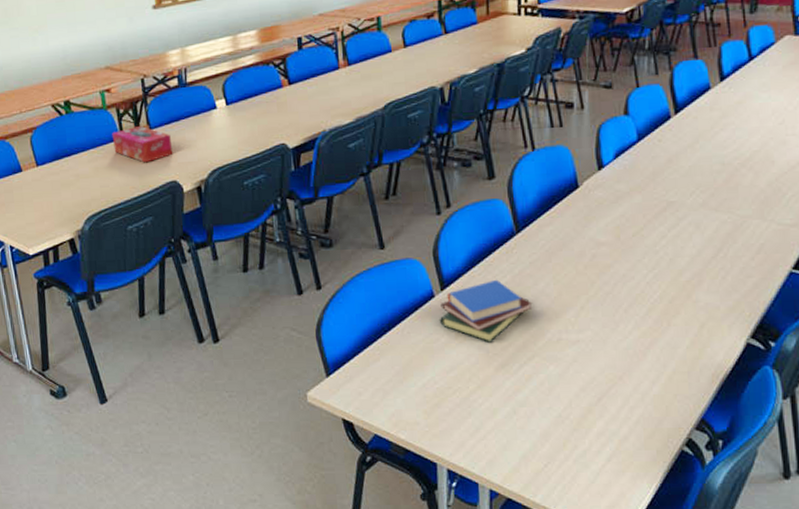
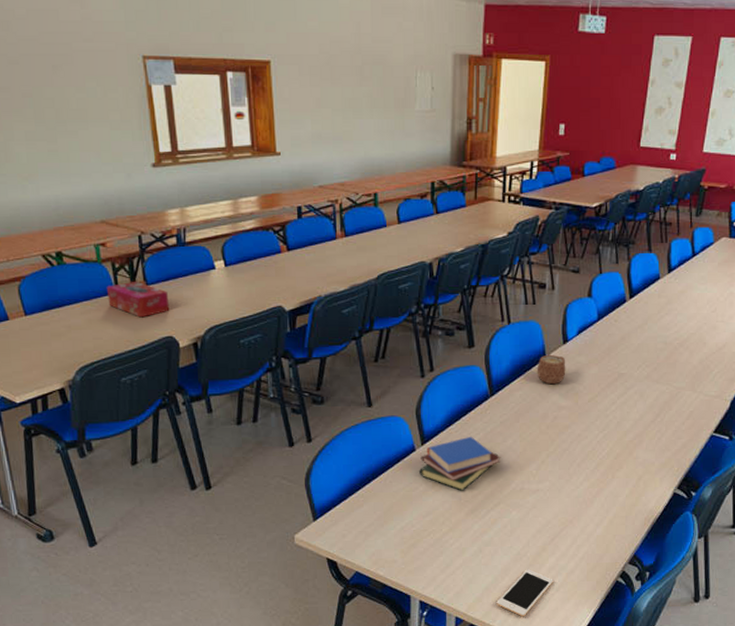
cell phone: none [536,434,604,492] -> present [496,569,553,617]
mug: none [568,183,604,218] -> present [537,354,566,385]

